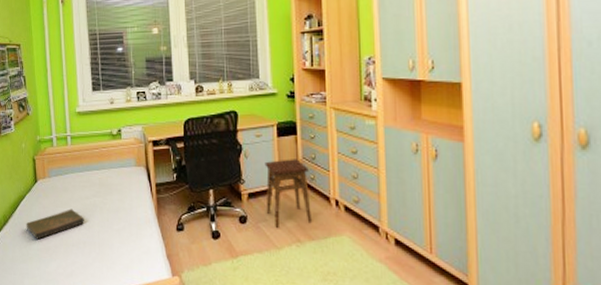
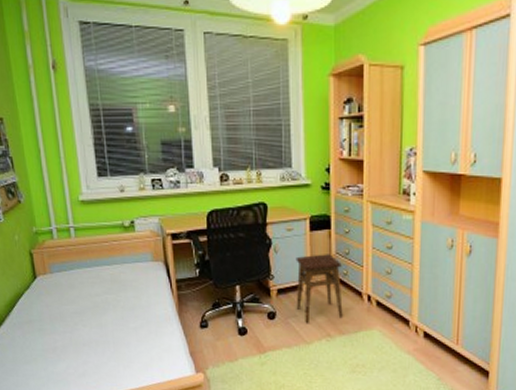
book: present [26,209,84,240] -> none [26,306,96,340]

